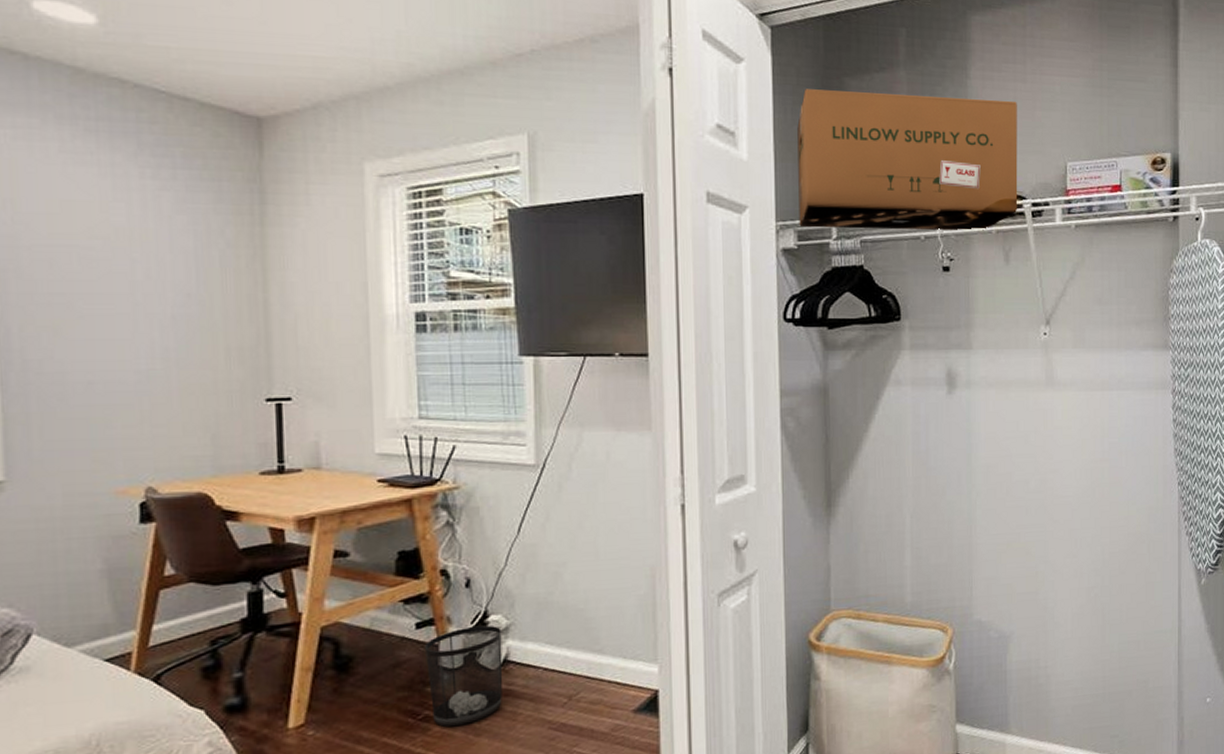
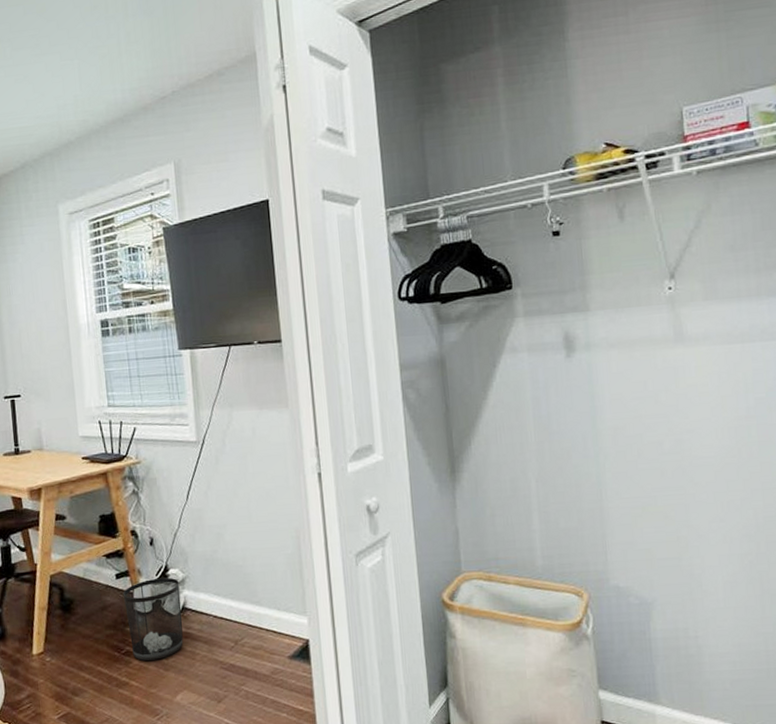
box: present [797,89,1018,231] -> none [399,54,630,211]

